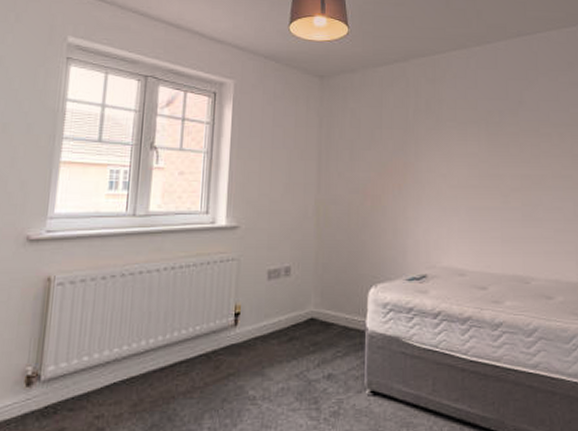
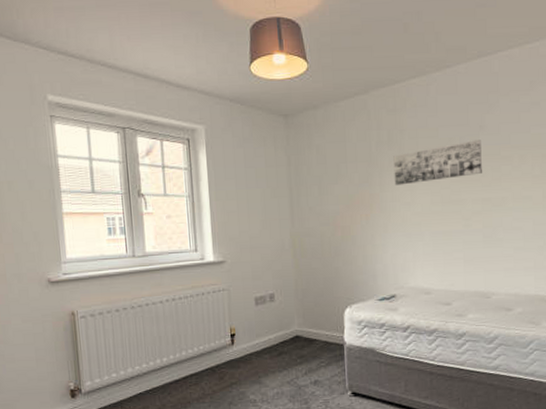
wall art: none [430,115,521,156] -> present [393,140,482,186]

